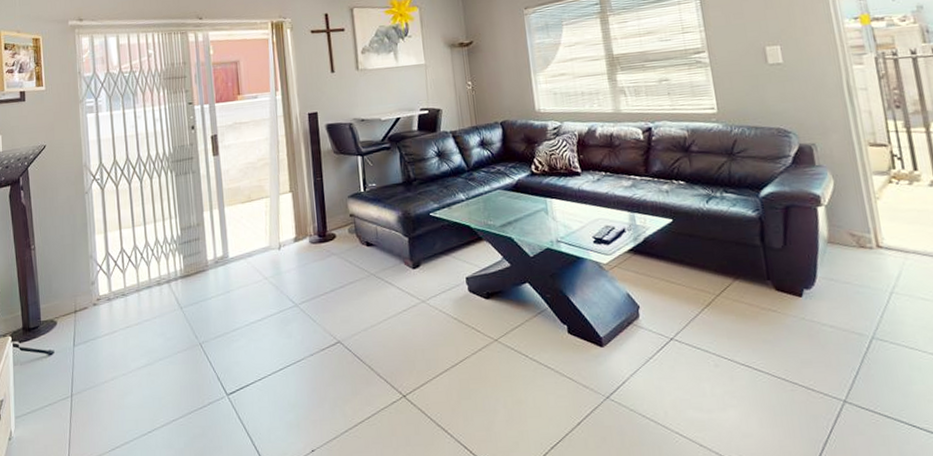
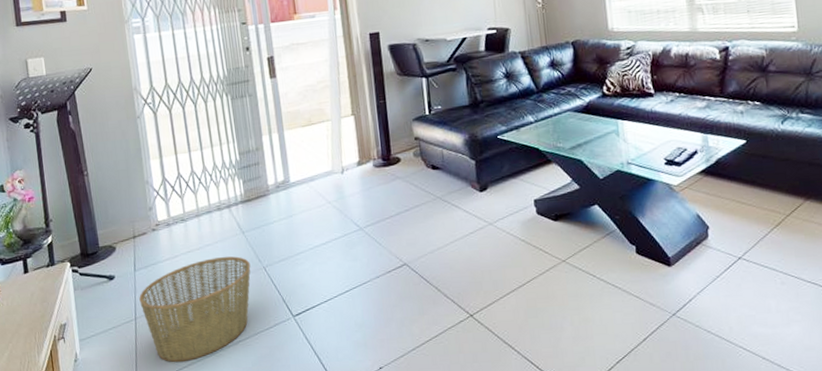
basket: none [76,332,187,442] -> present [139,256,251,362]

